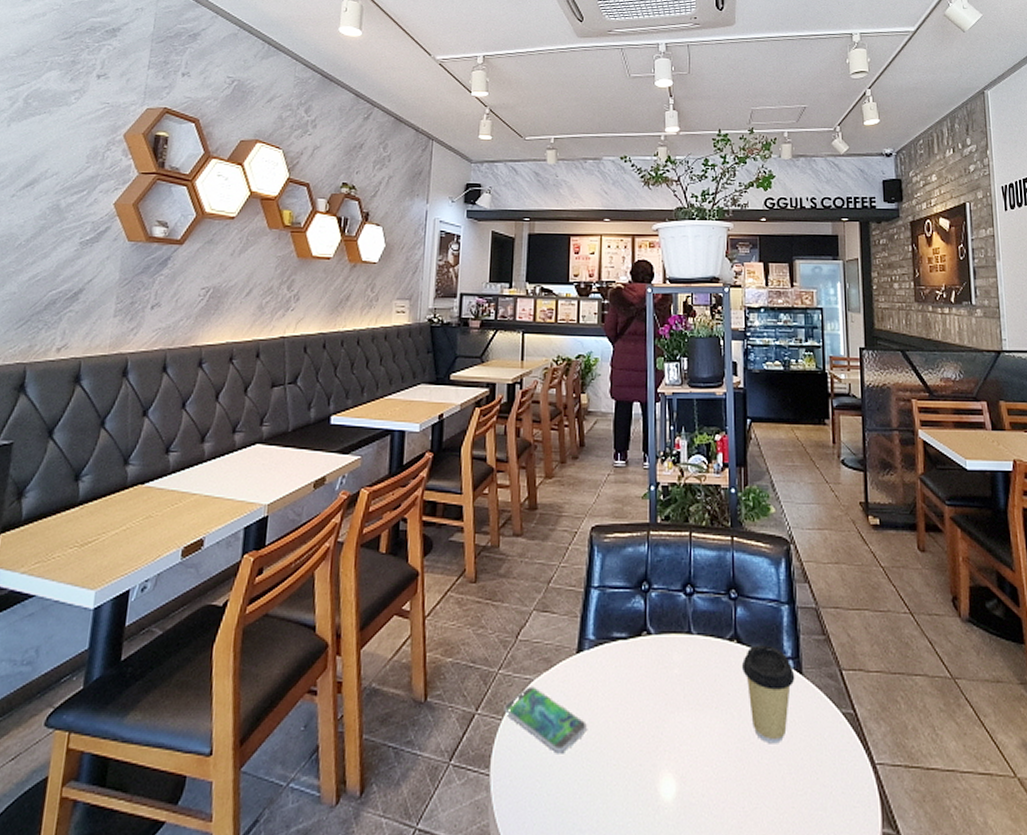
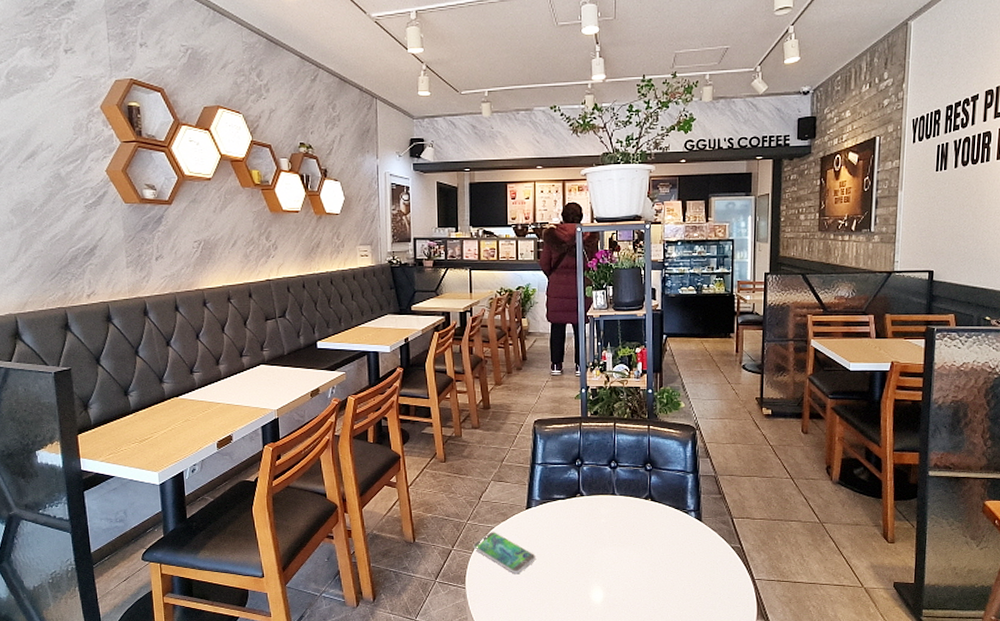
coffee cup: present [742,645,795,744] -> none [655,502,696,567]

